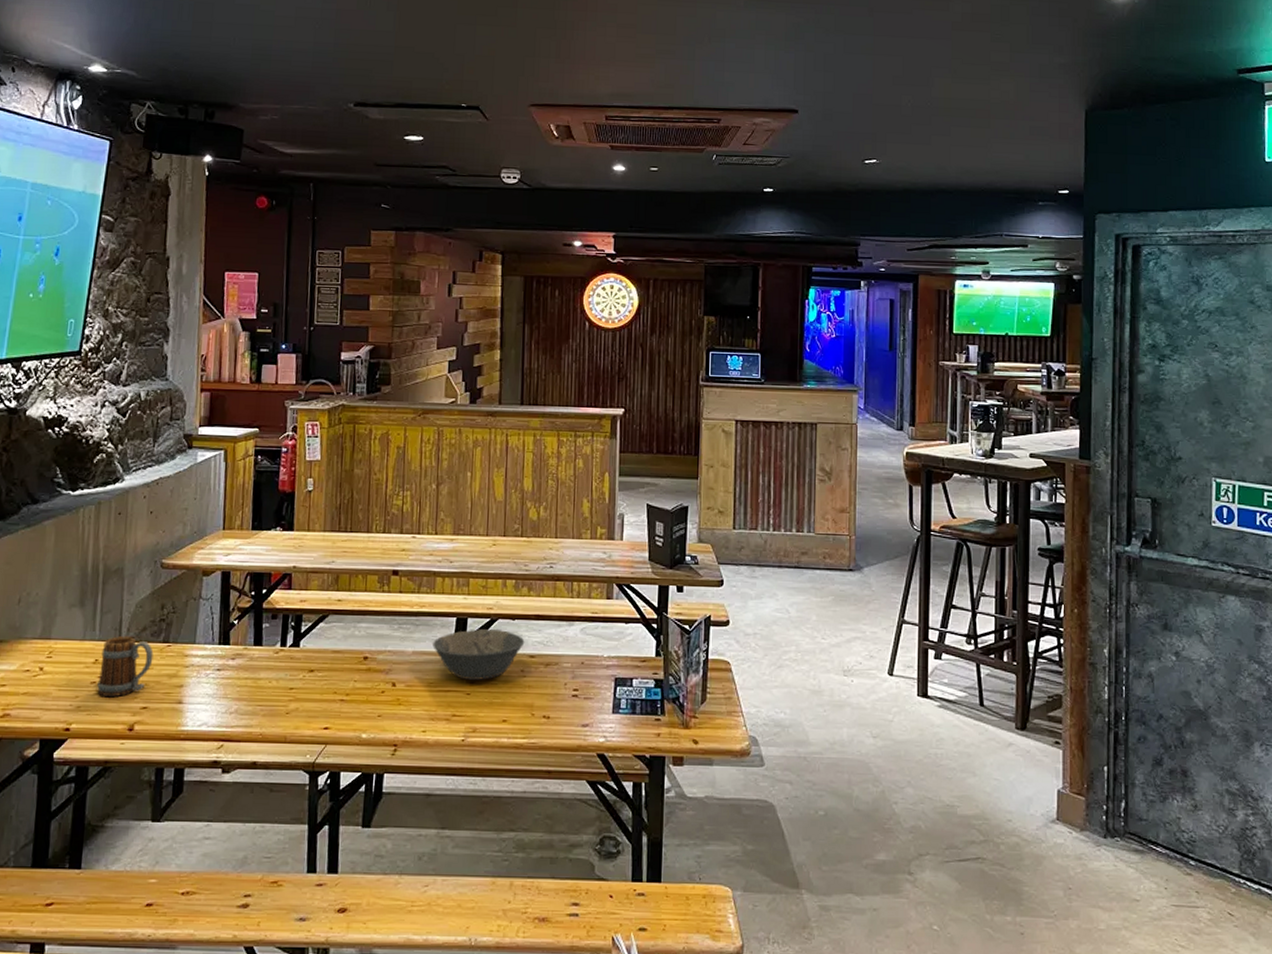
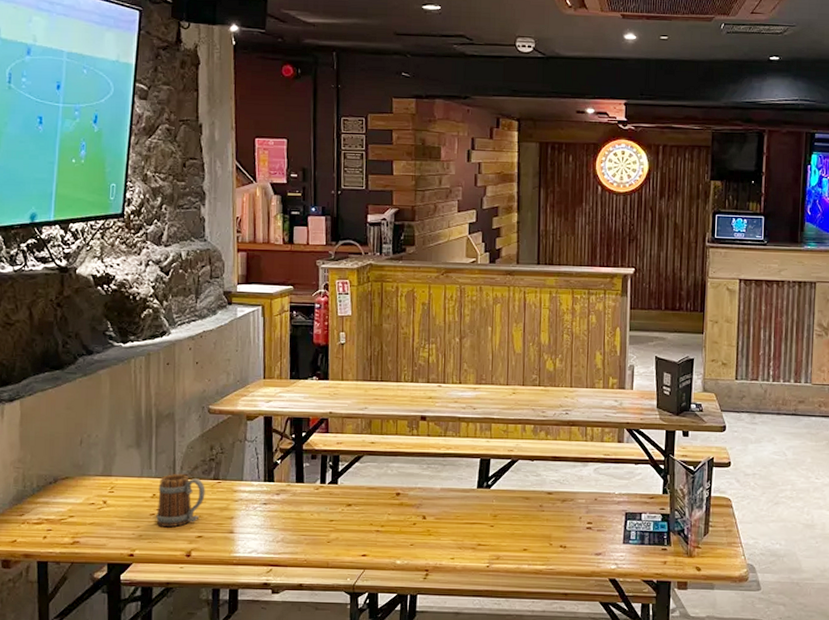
bowl: present [432,628,525,680] -> none [459,468,543,514]

